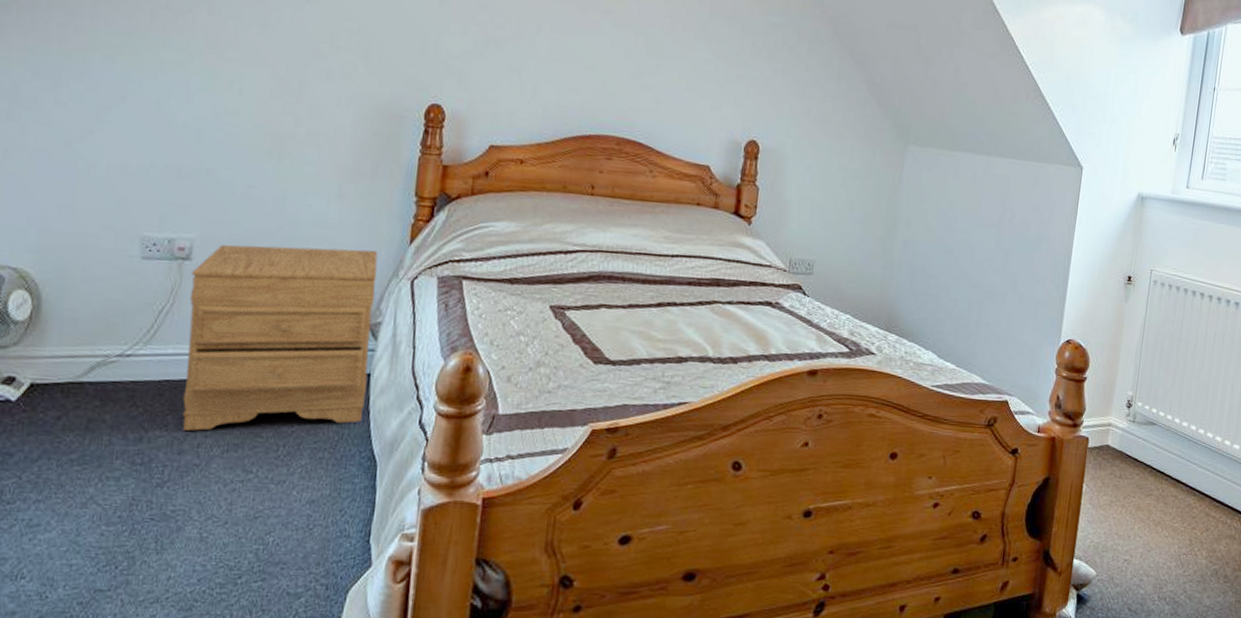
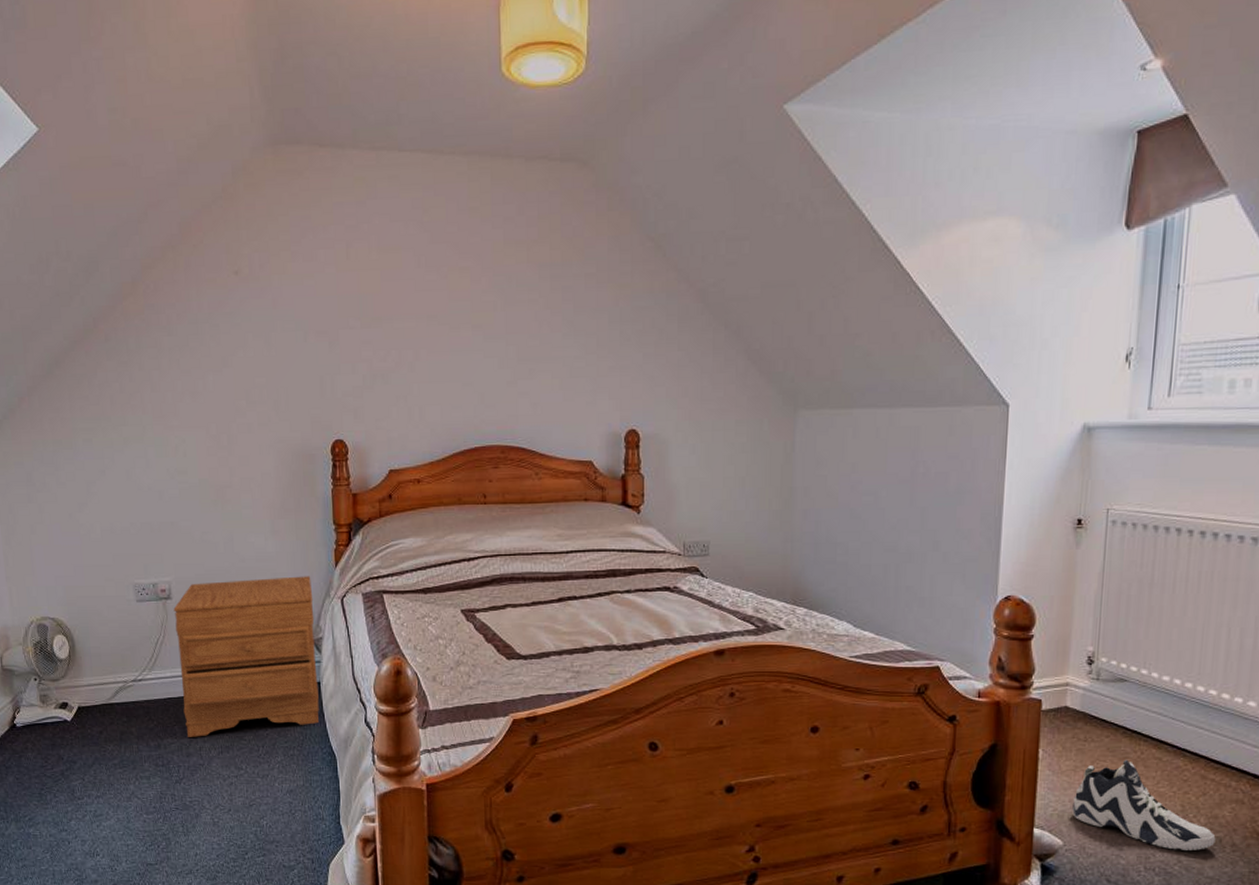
sneaker: none [1105,496,1213,581] -> present [1072,759,1216,850]

